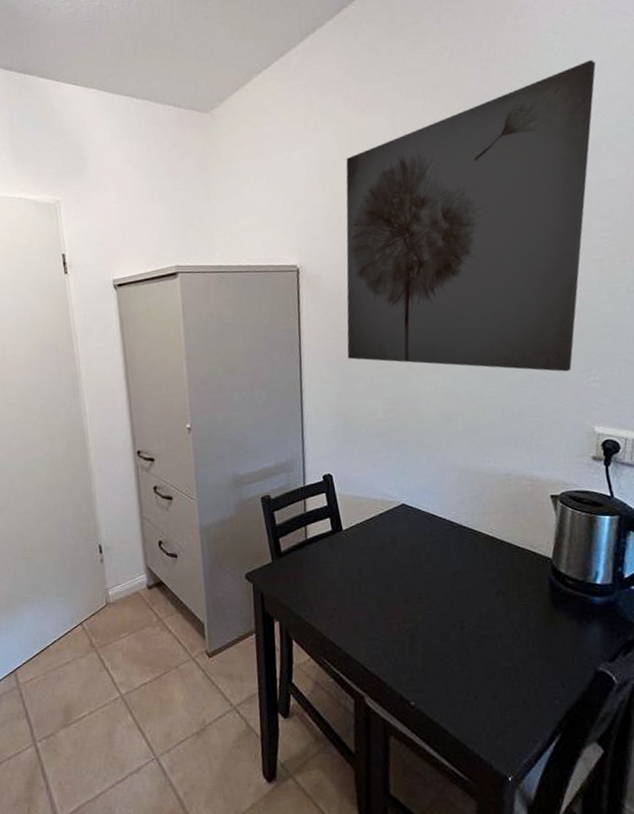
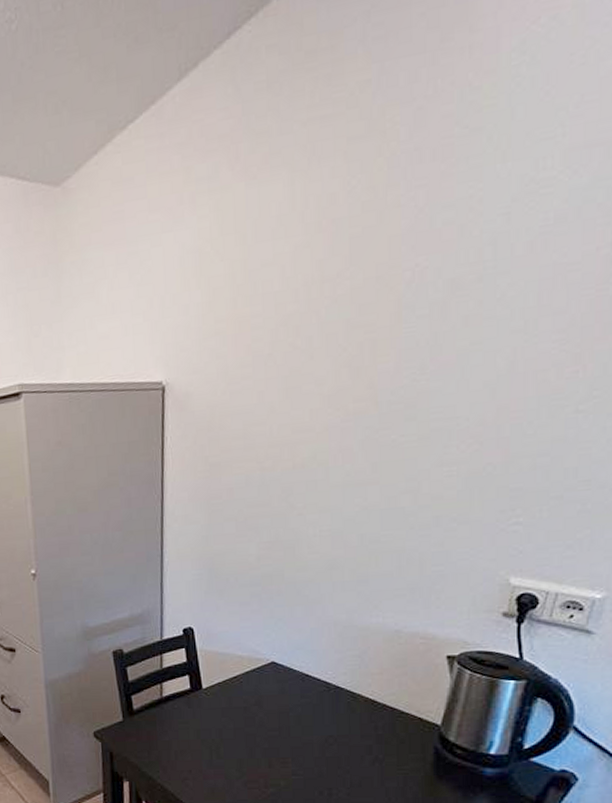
wall art: present [346,60,596,372] -> none [217,91,573,512]

